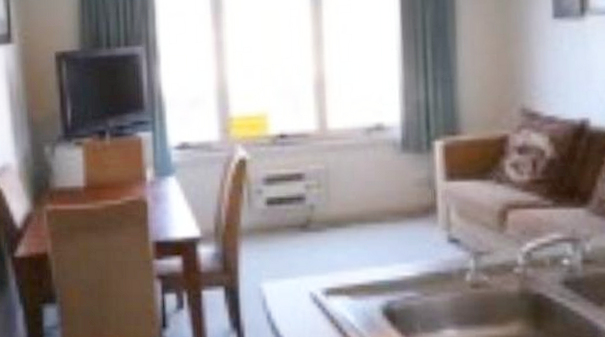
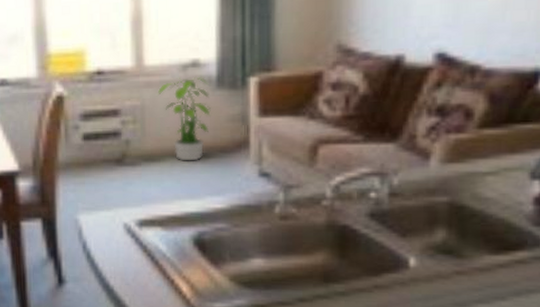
potted plant: none [341,141,397,227] -> present [157,77,211,161]

